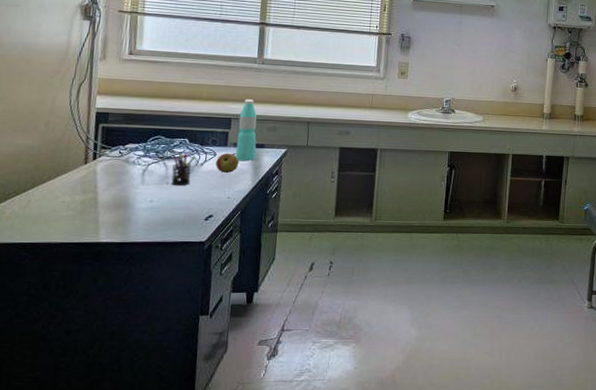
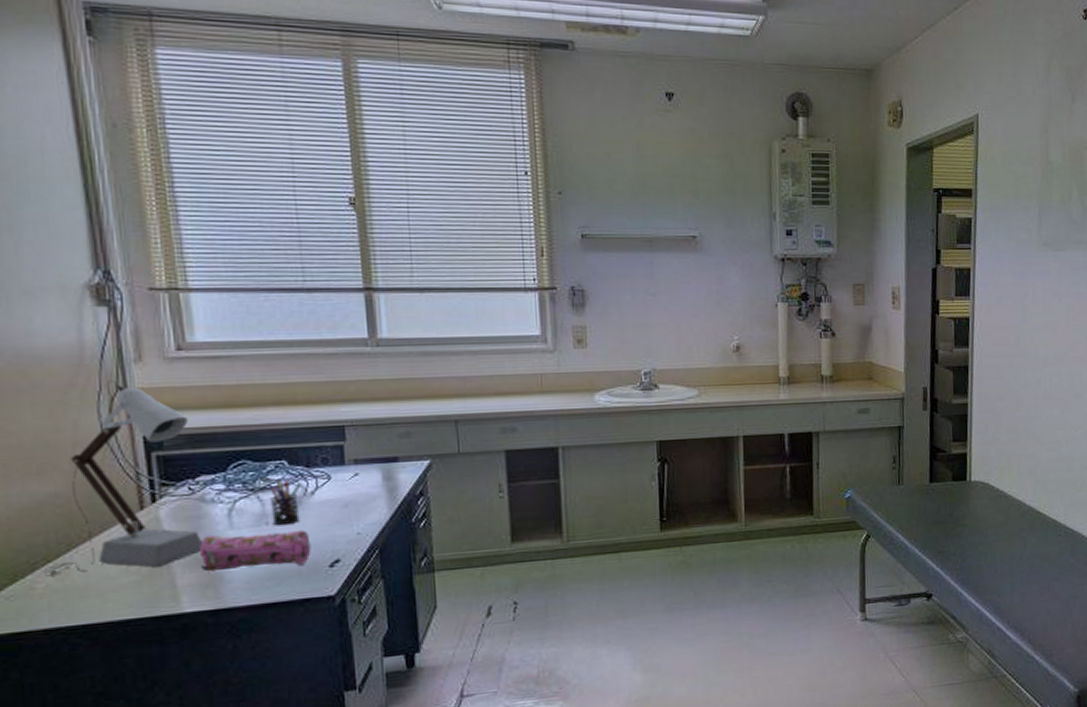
desk lamp: none [13,71,129,206] -> present [44,380,202,577]
pencil case: none [117,188,195,216] -> present [199,529,311,572]
apple: present [216,153,240,174] -> none [332,473,366,502]
water bottle: present [235,99,258,161] -> none [355,397,389,482]

